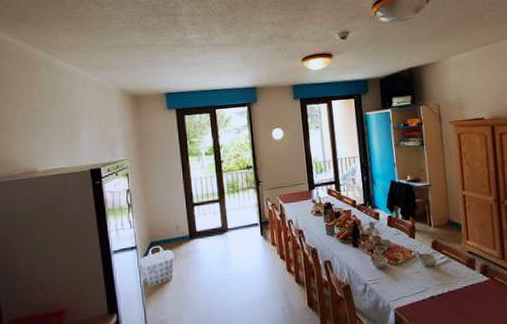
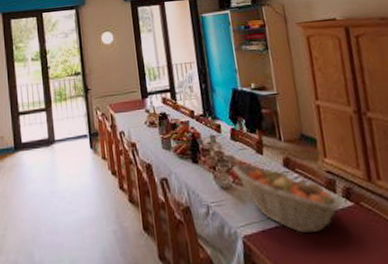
fruit basket: none [387,247,479,304] -> present [231,164,341,233]

